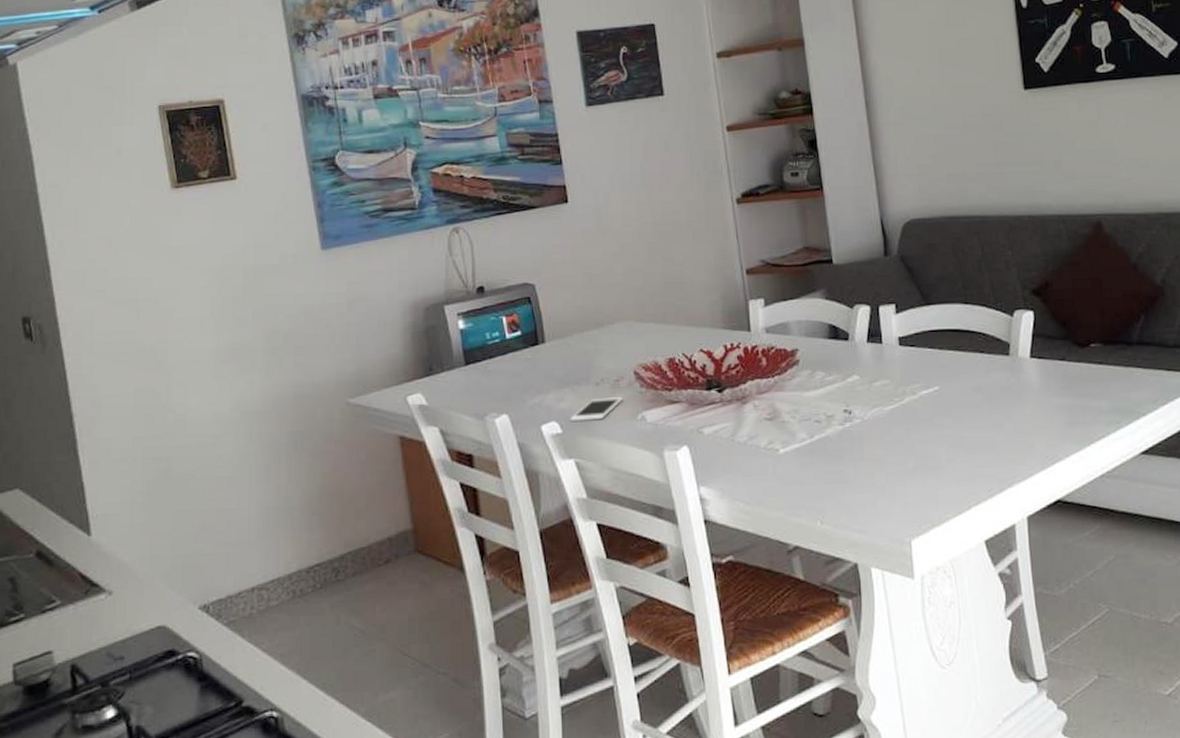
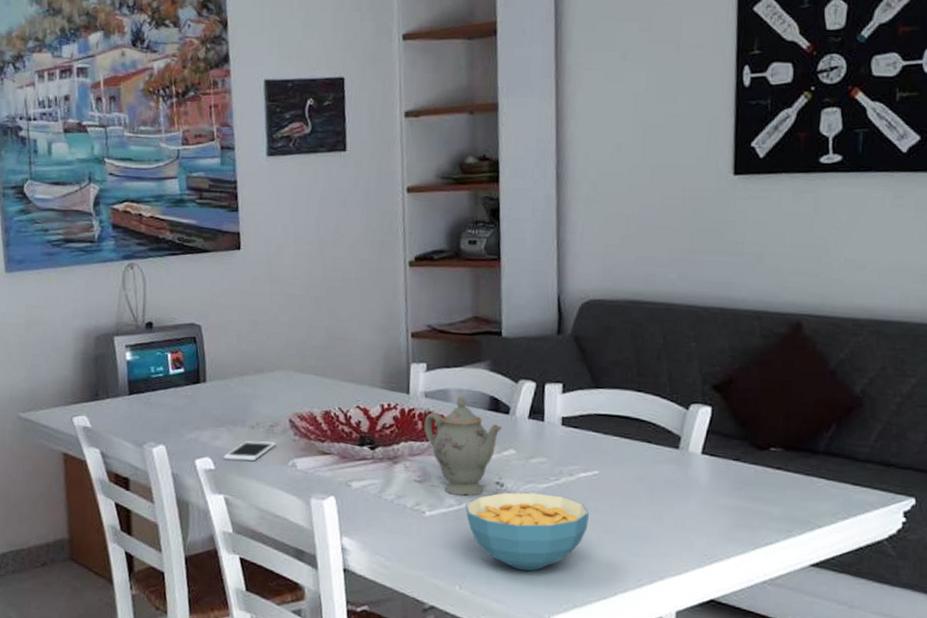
teapot: none [768,327,845,429] -> present [423,396,503,496]
cereal bowl: none [817,415,936,497] -> present [465,492,590,571]

